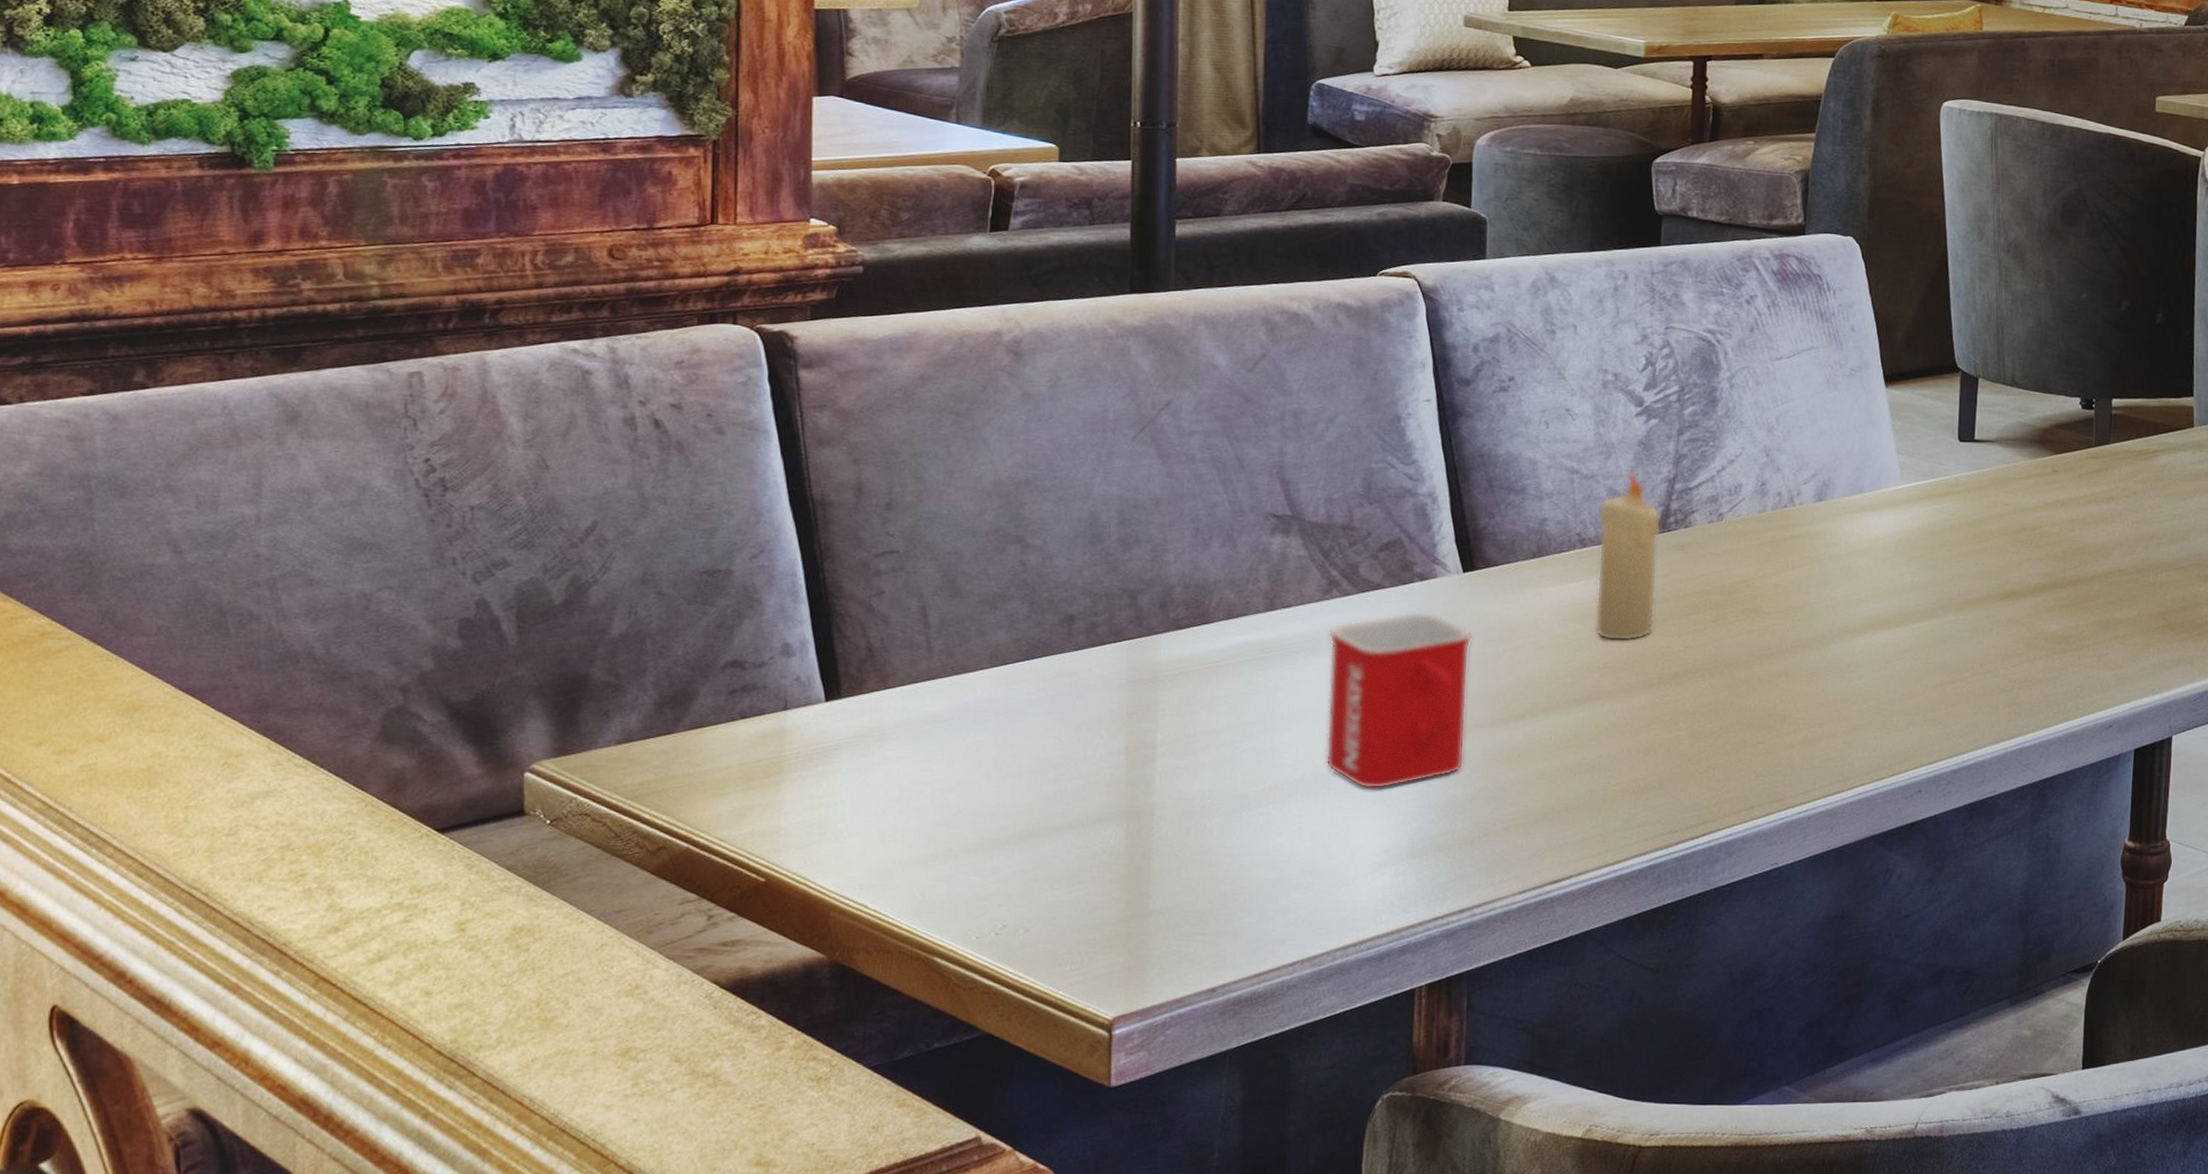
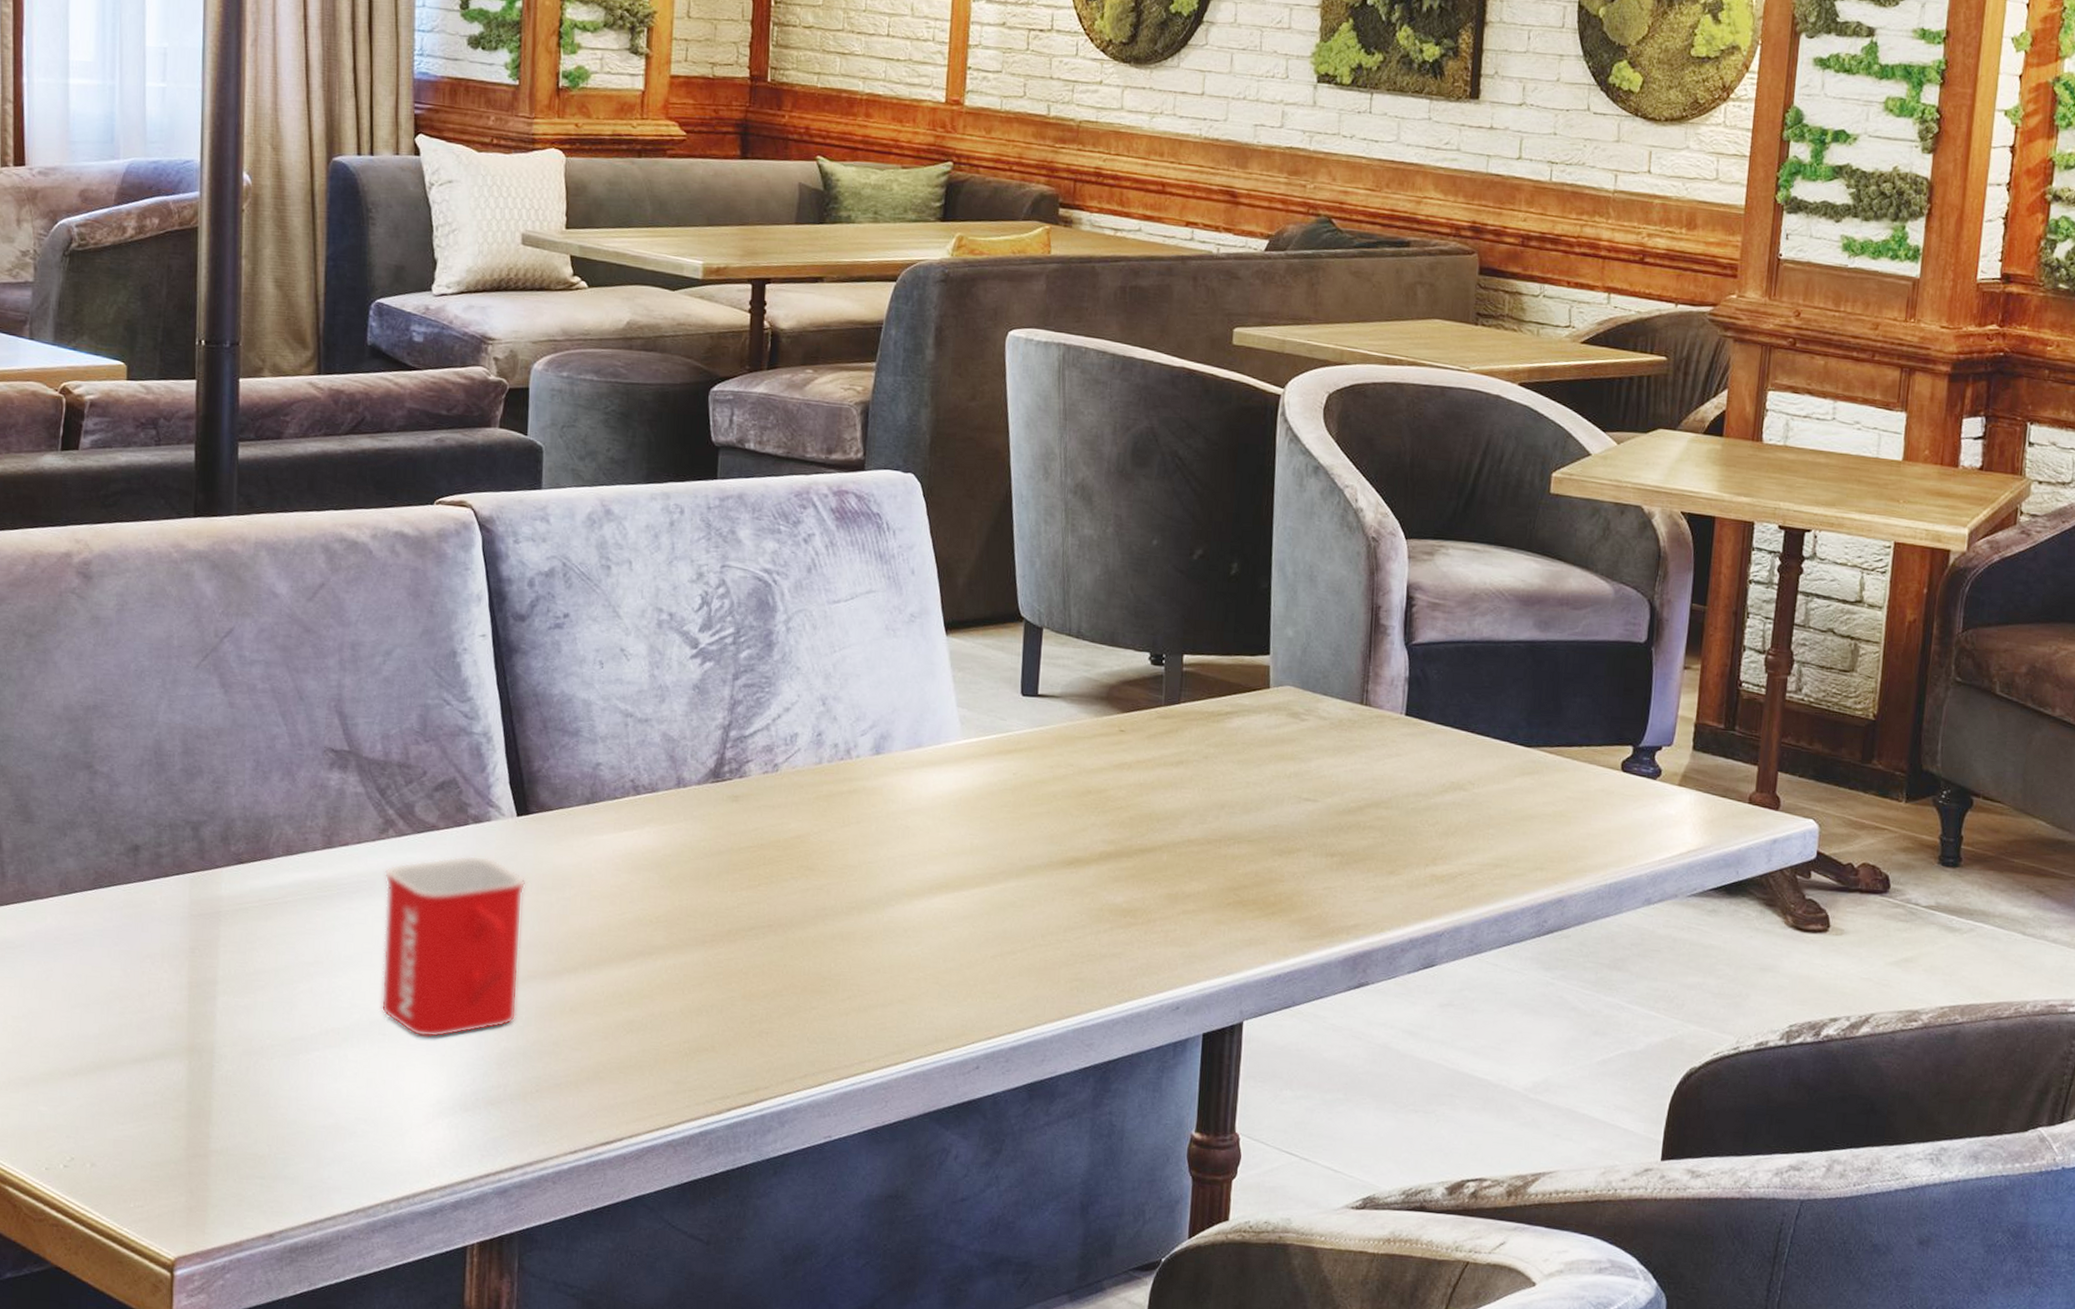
candle: present [1595,472,1662,641] -> none [648,717,717,895]

